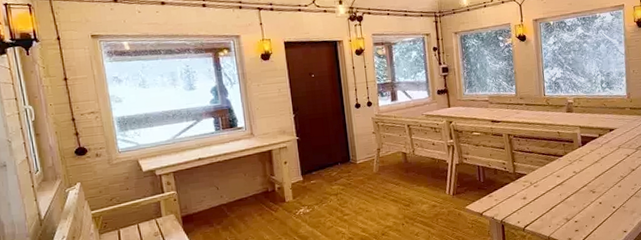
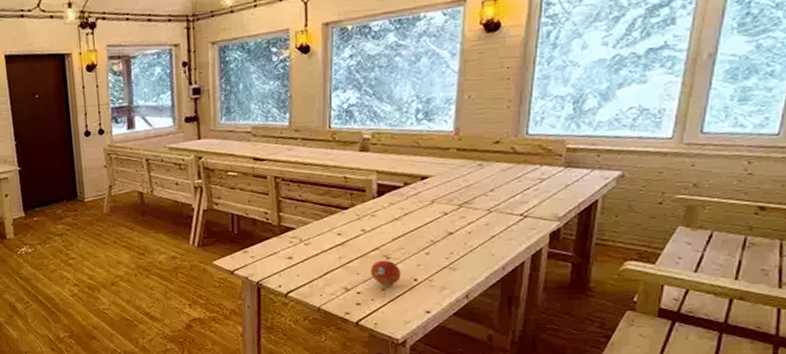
fruit: none [582,193,604,214] -> present [370,260,401,286]

